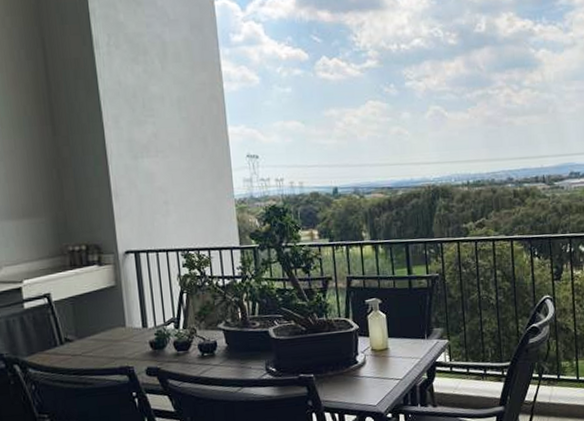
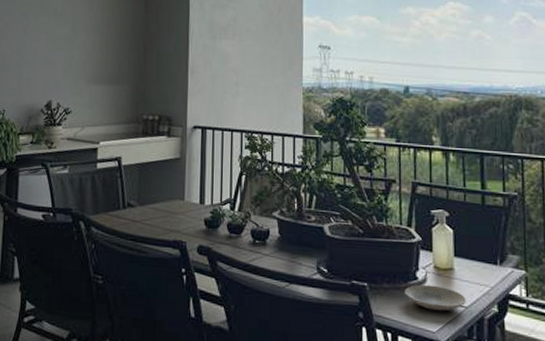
plate: none [347,365,401,387] -> present [404,284,466,311]

